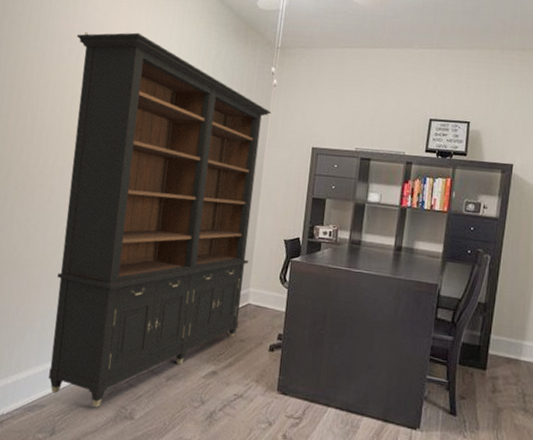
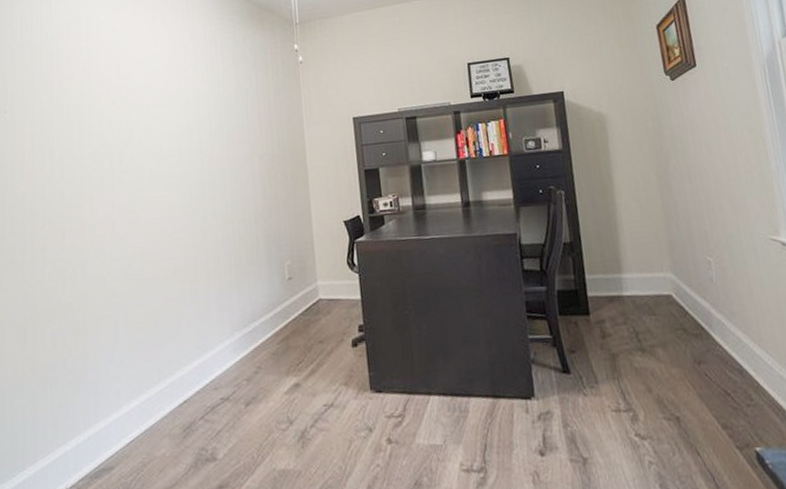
bookcase: present [48,32,272,408] -> none [84,38,314,457]

